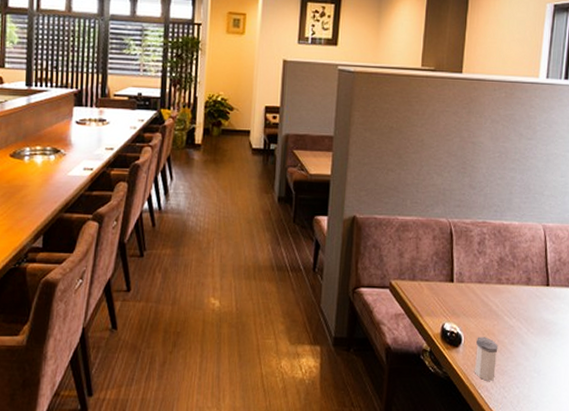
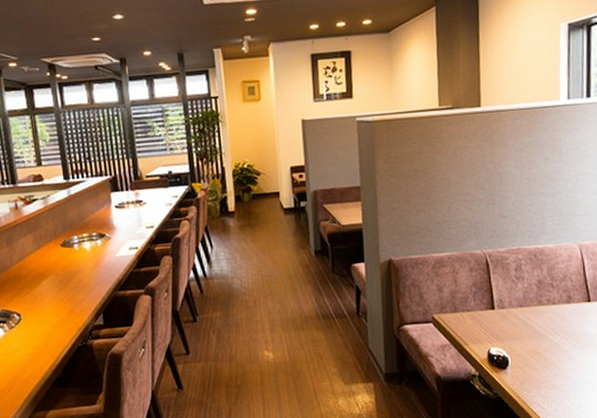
salt shaker: present [475,337,498,381] -> none [523,356,546,397]

